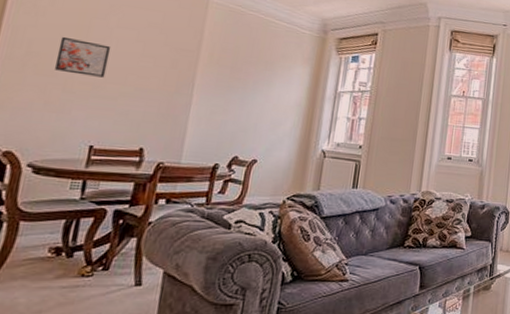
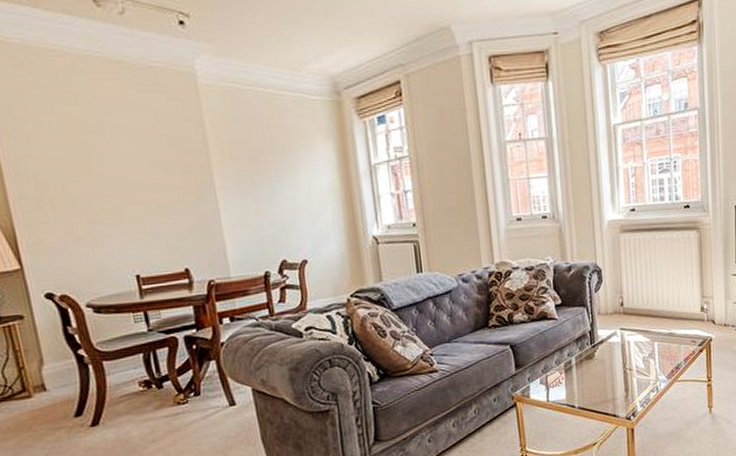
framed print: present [54,36,111,78] -> none [62,161,123,202]

